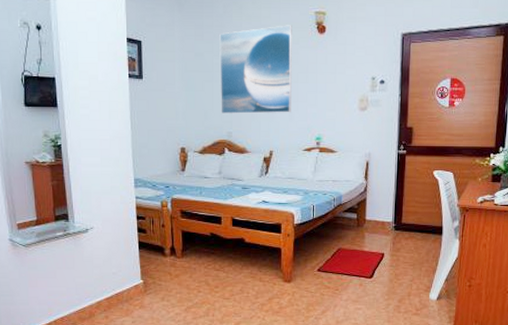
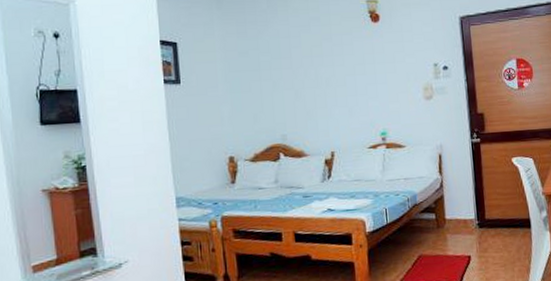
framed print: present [219,25,292,114] -> none [264,15,351,115]

